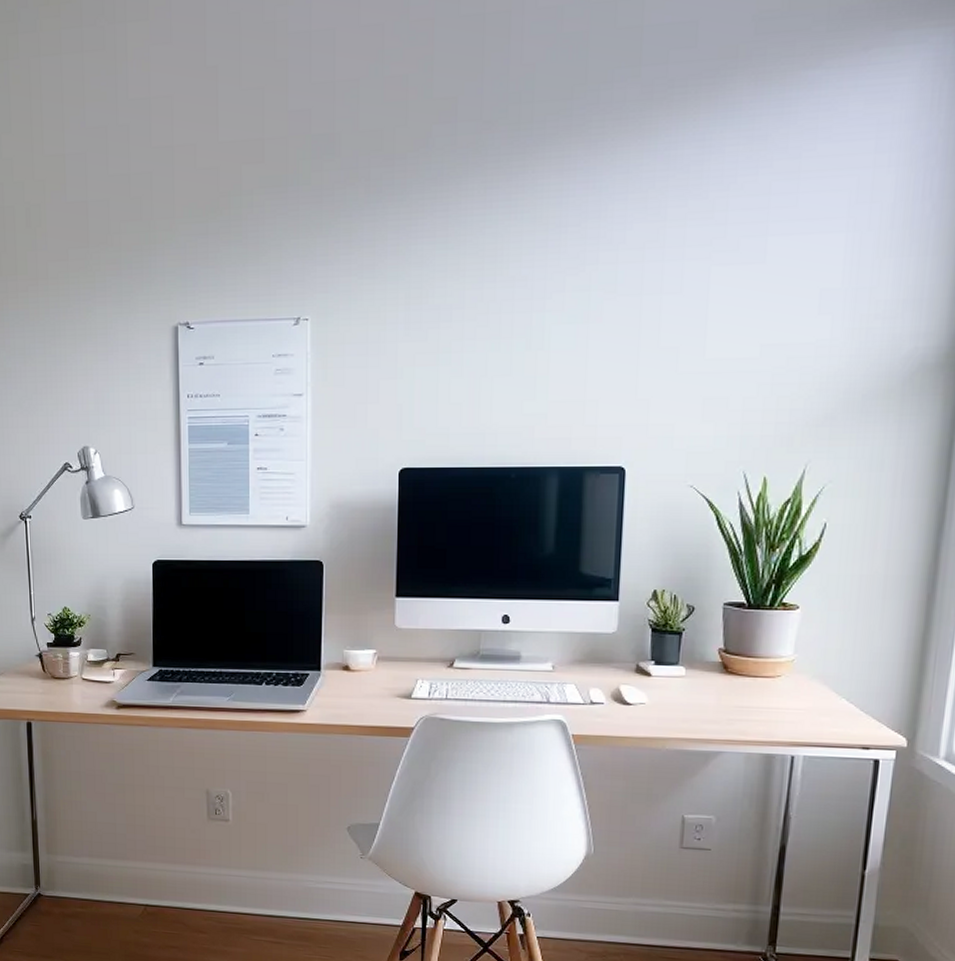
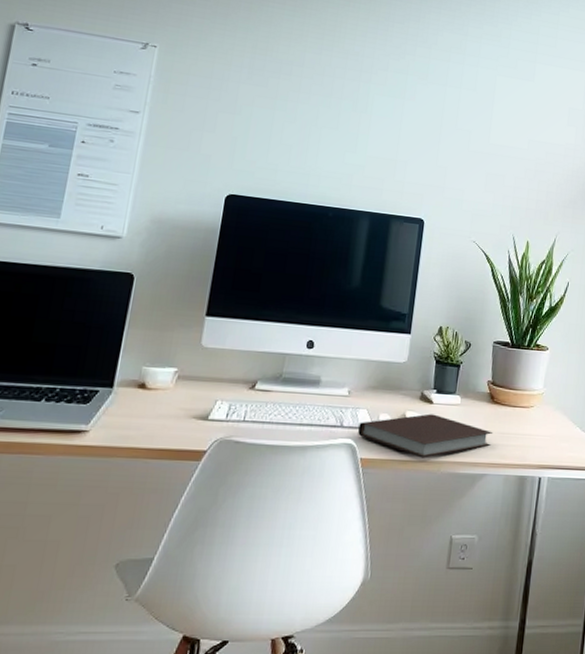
notebook: none [567,687,729,735] -> present [358,414,493,459]

